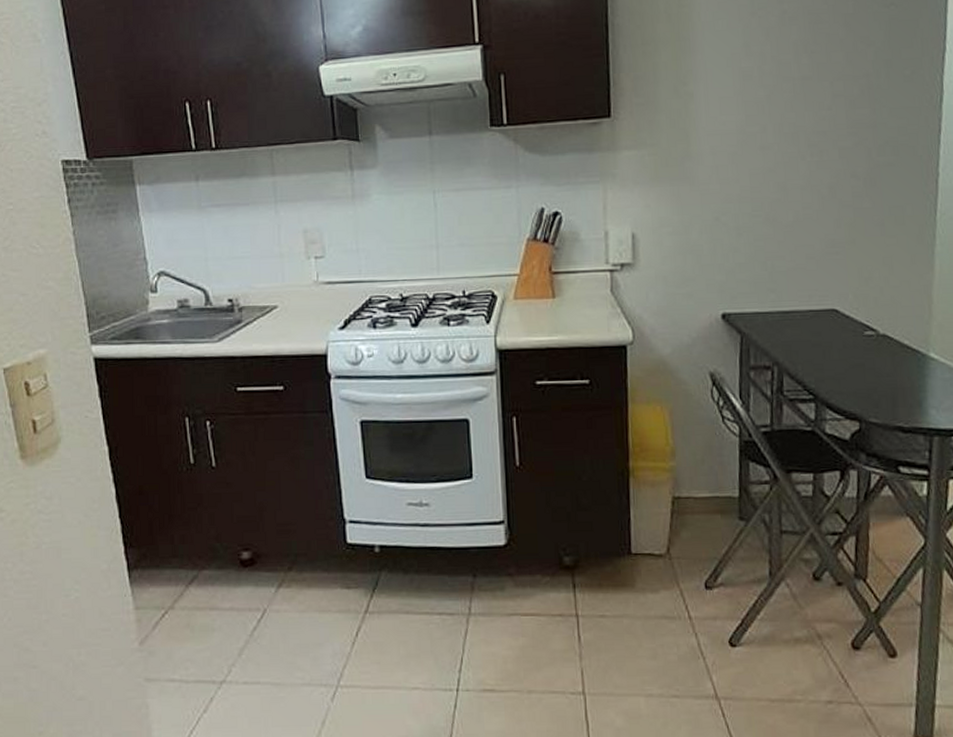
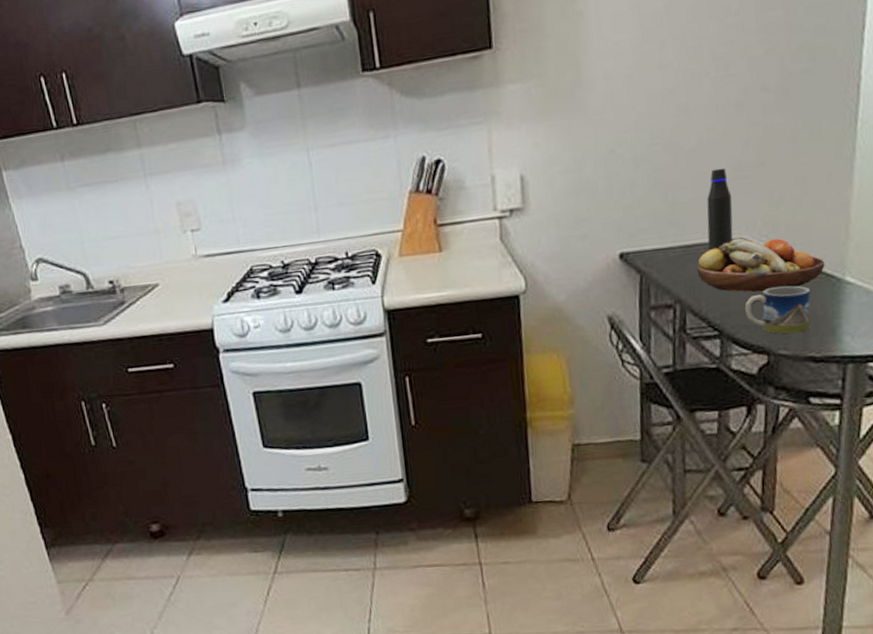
fruit bowl: none [793,308,911,361] -> present [696,238,825,293]
water bottle: none [802,243,827,318] -> present [706,168,734,251]
mug: none [837,357,898,403] -> present [744,285,810,334]

